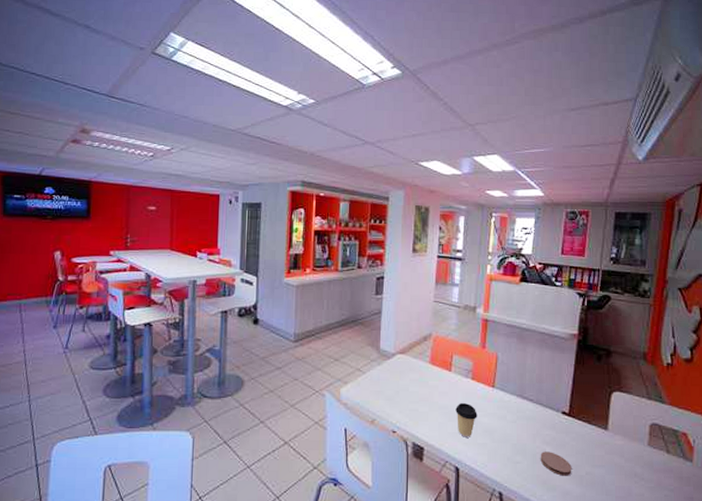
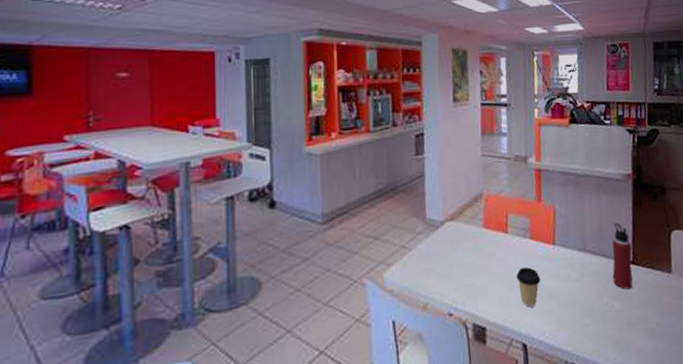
coaster: present [540,451,572,476] -> none [609,307,643,332]
water bottle: none [547,376,570,438] -> present [612,222,633,290]

